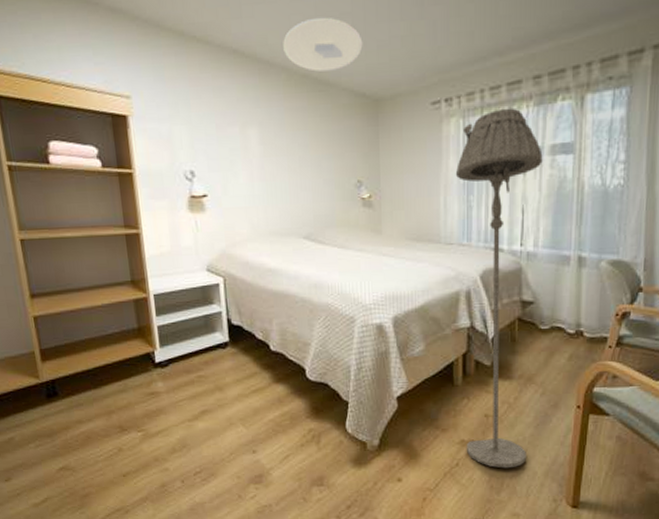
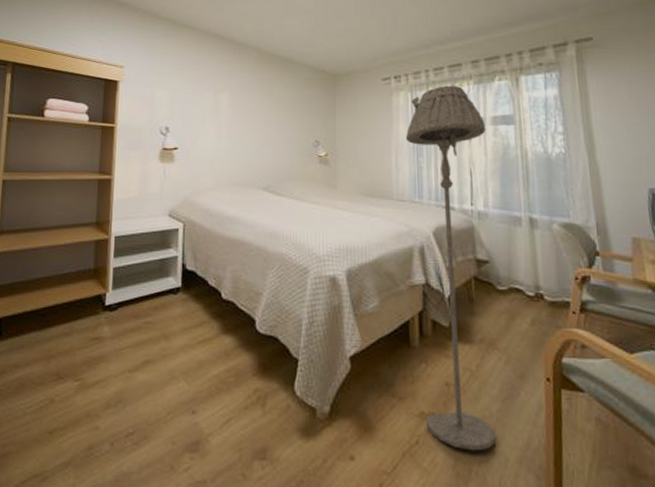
ceiling light: present [283,17,363,72] -> none [256,13,323,52]

